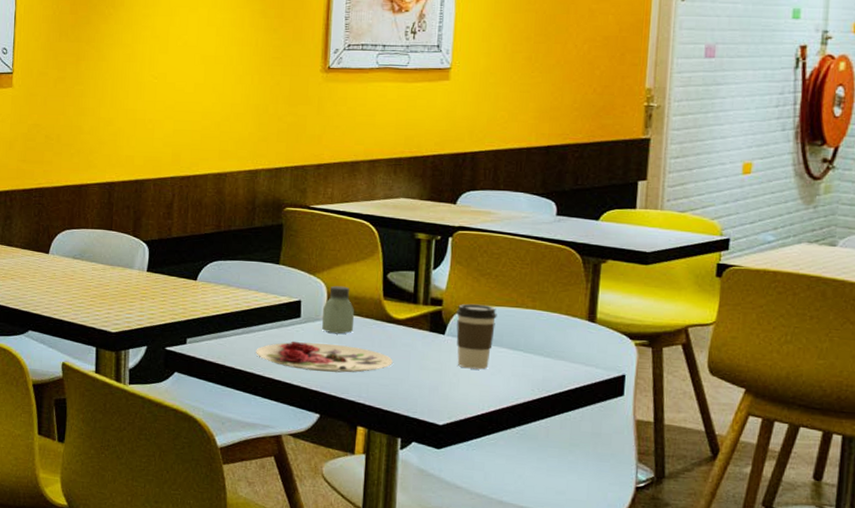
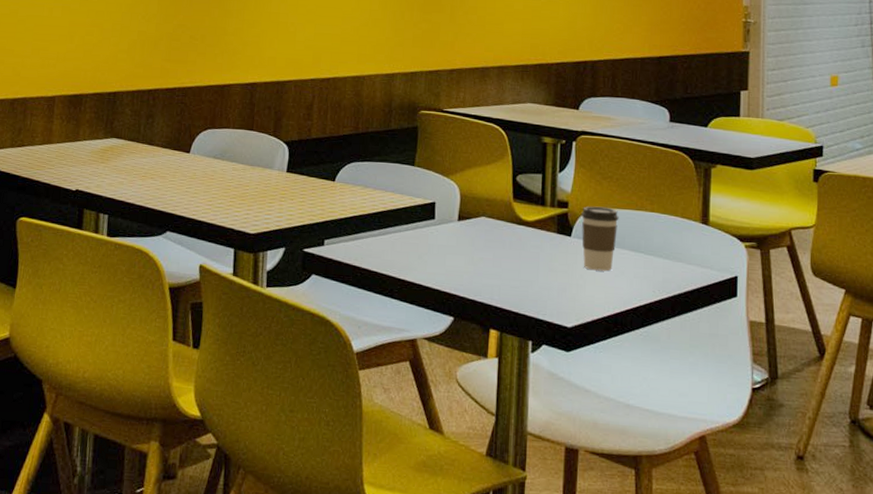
plate: present [256,341,393,373] -> none [392,242,523,275]
saltshaker: present [321,285,355,334] -> none [455,187,487,236]

